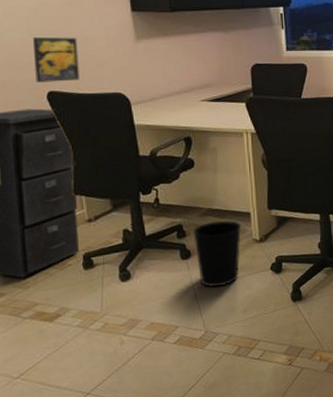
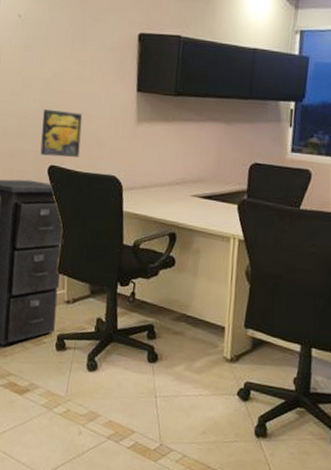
wastebasket: present [191,220,242,287] -> none [162,328,214,400]

